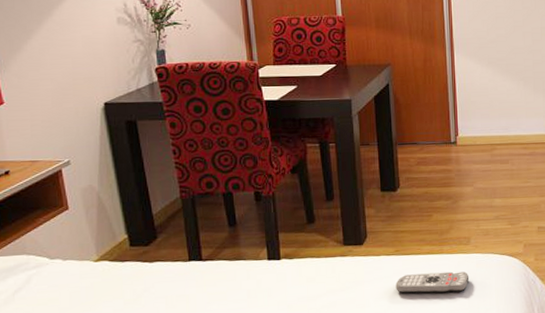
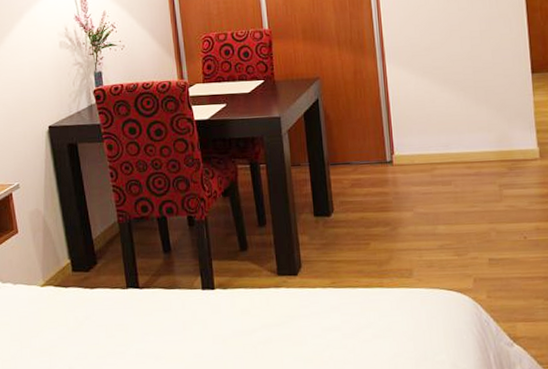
remote control: present [395,271,470,294] -> none [333,308,414,333]

